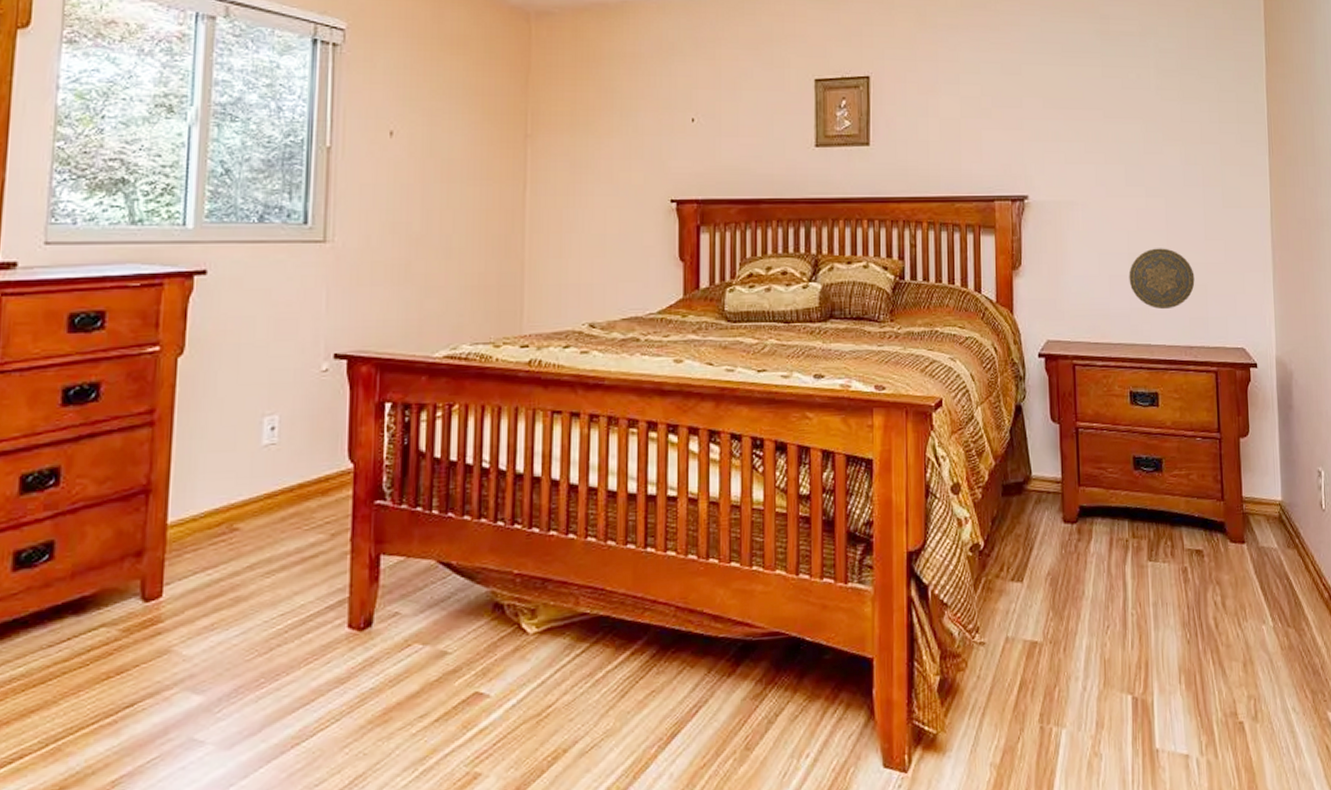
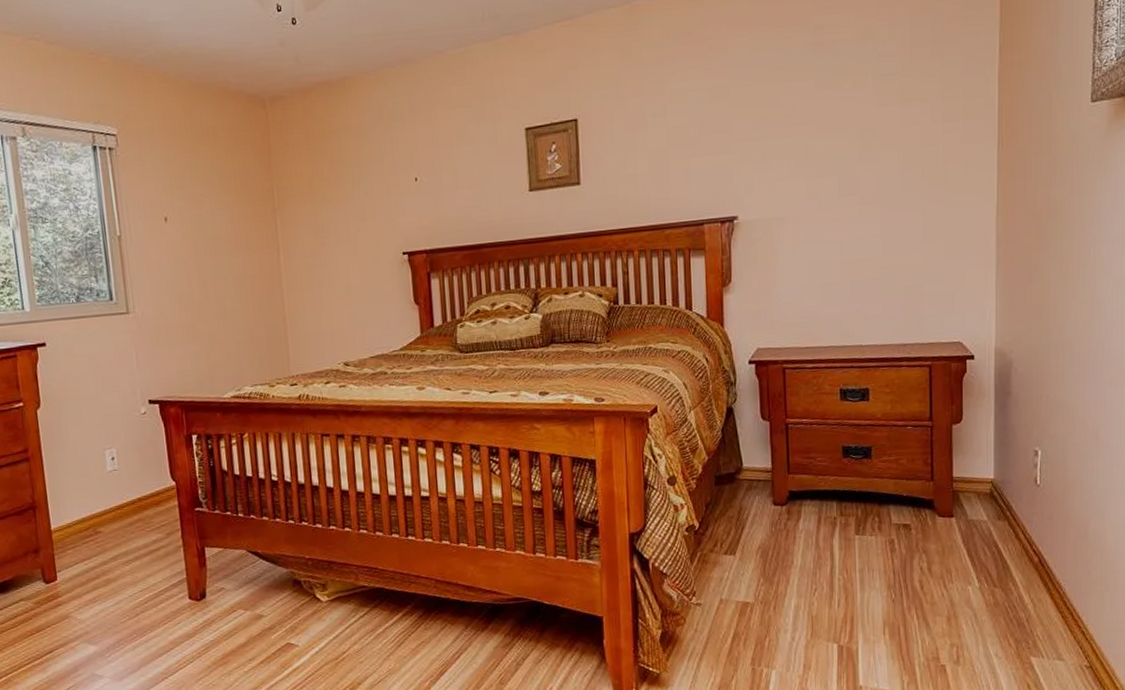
decorative plate: present [1129,248,1195,310] -> none [840,253,910,312]

